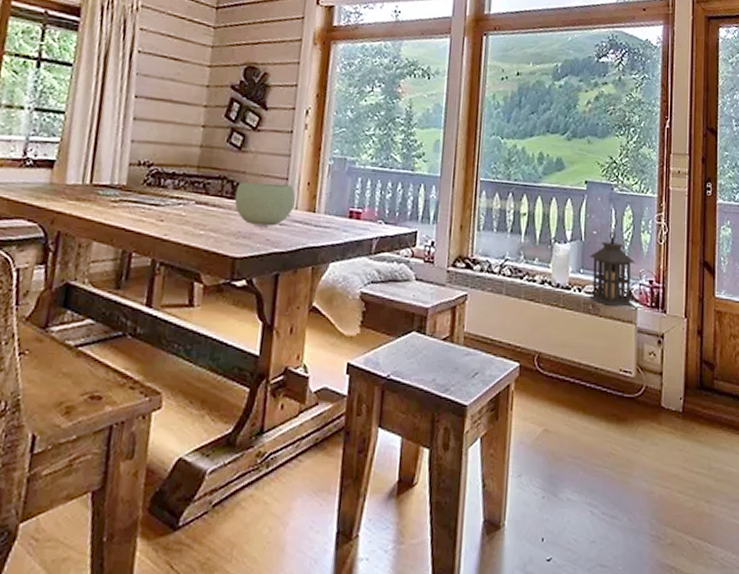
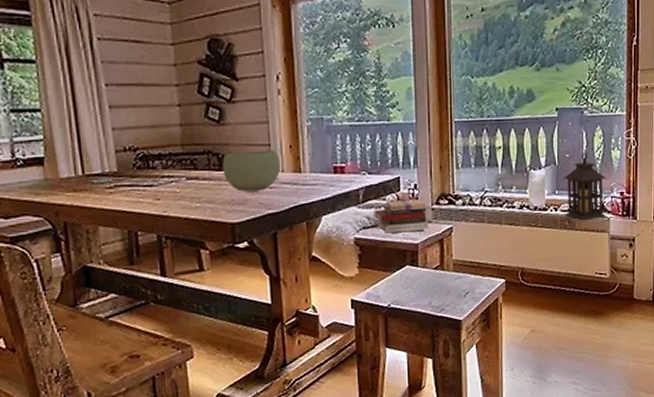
books: none [385,255,443,295] -> present [374,199,429,234]

